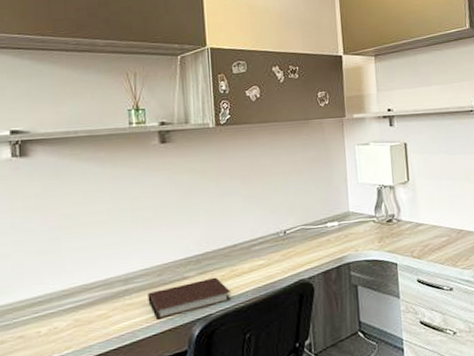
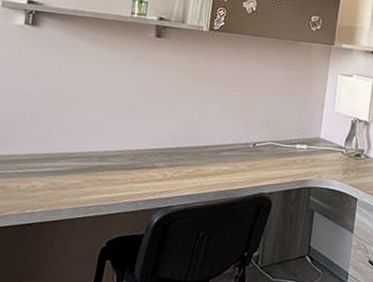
notebook: present [148,277,231,320] -> none [117,172,193,201]

